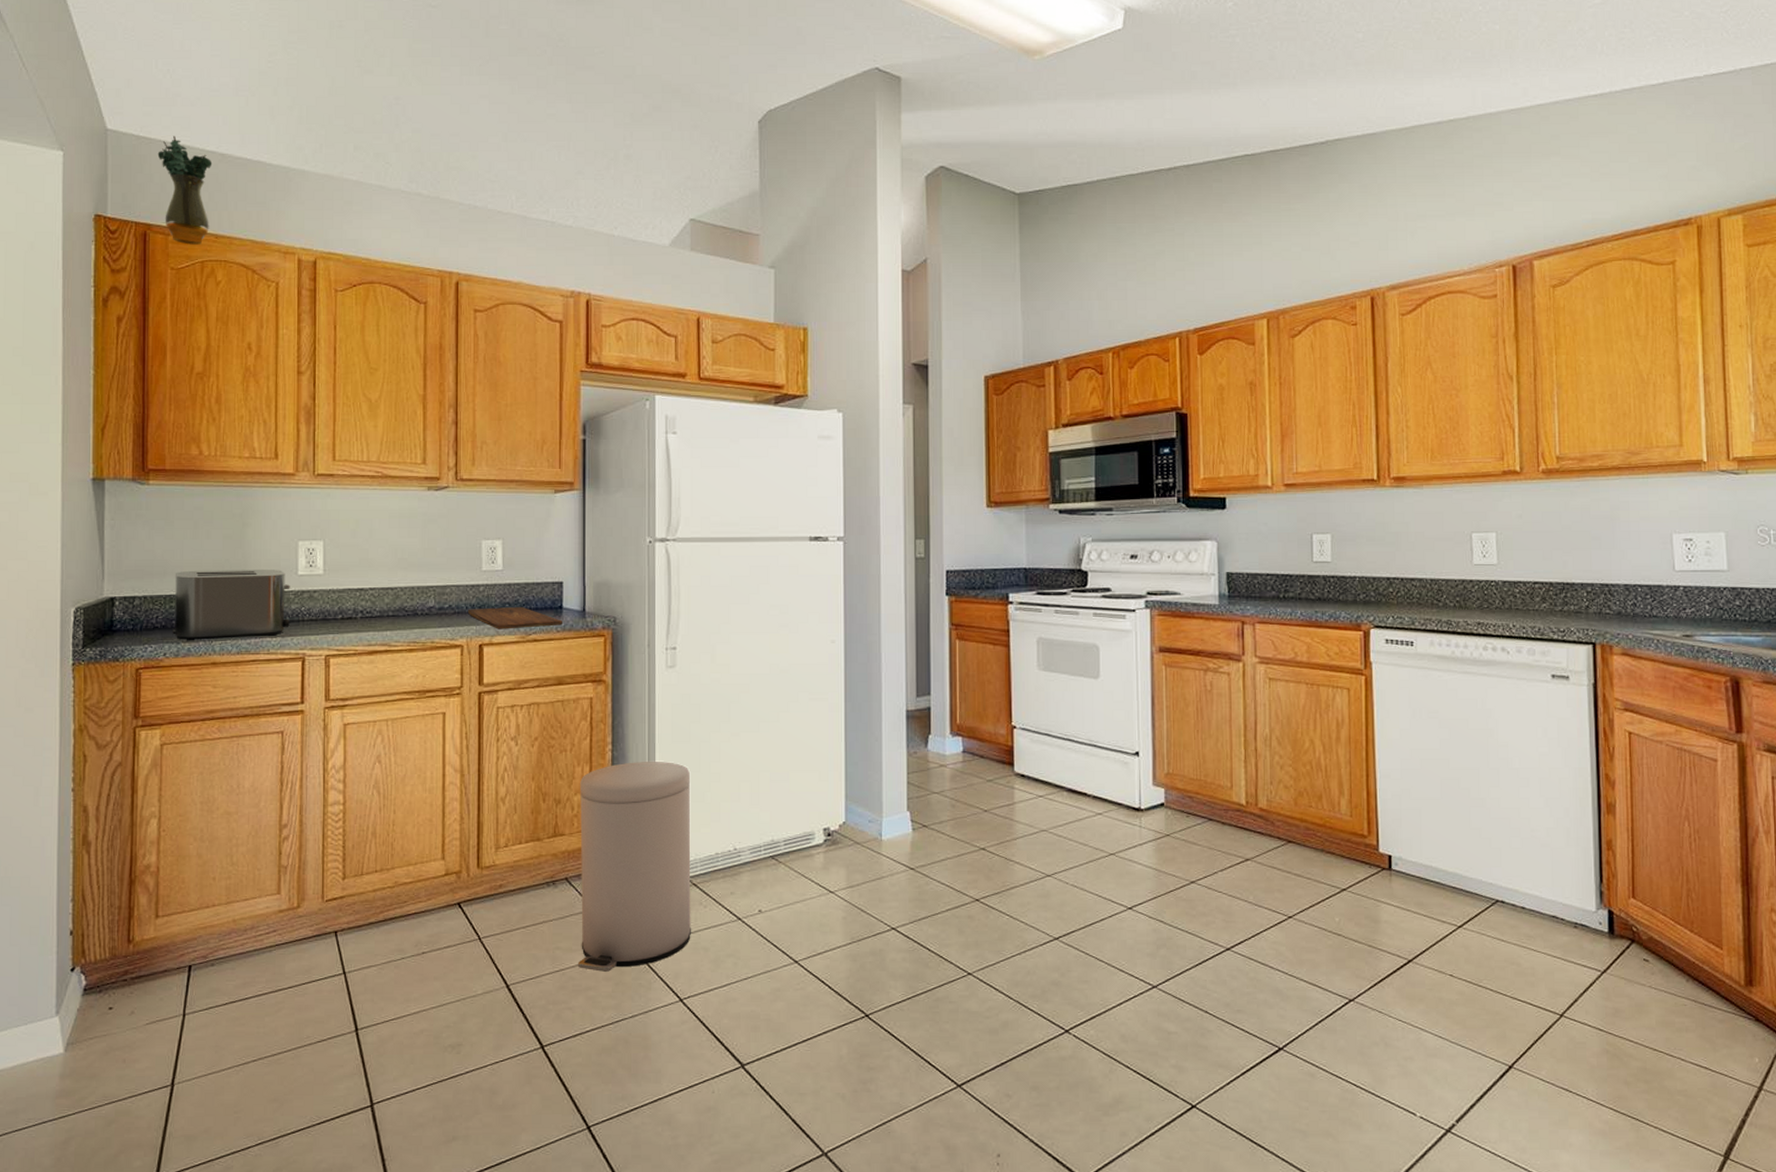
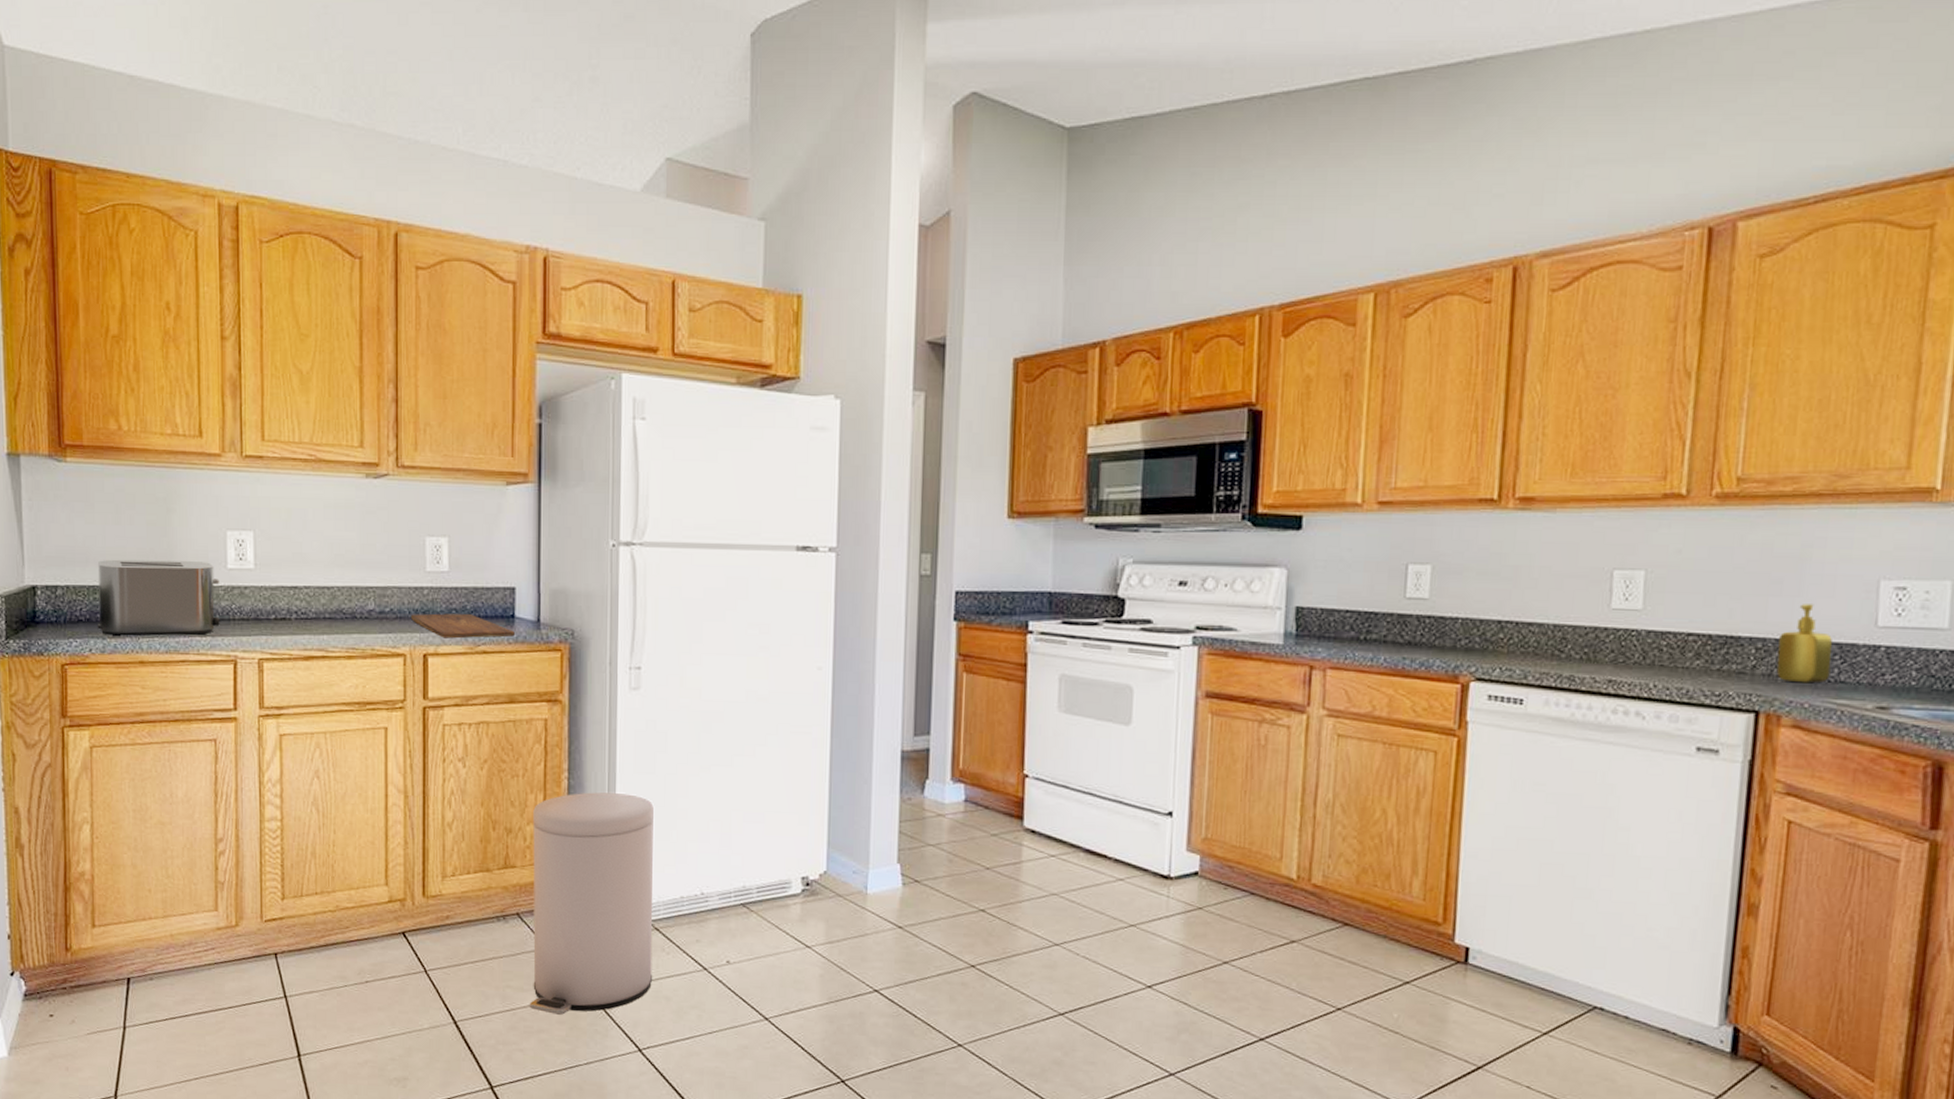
vase: present [157,135,213,245] -> none [60,53,121,185]
soap dispenser: none [1603,555,1645,619] -> present [1776,604,1832,684]

